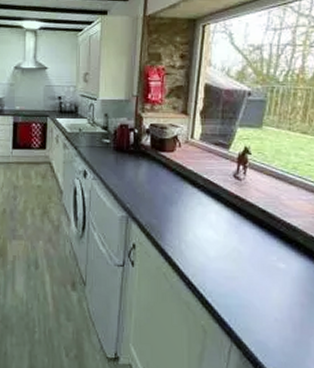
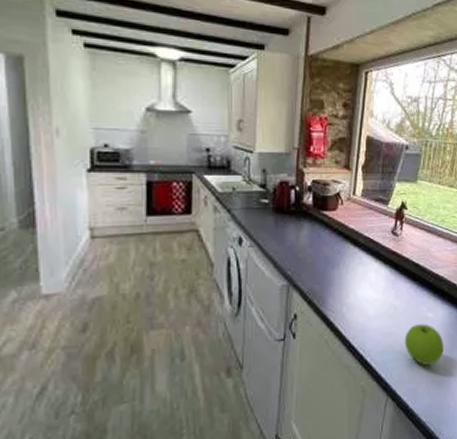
apple: none [250,272,300,320] -> present [404,323,444,366]

